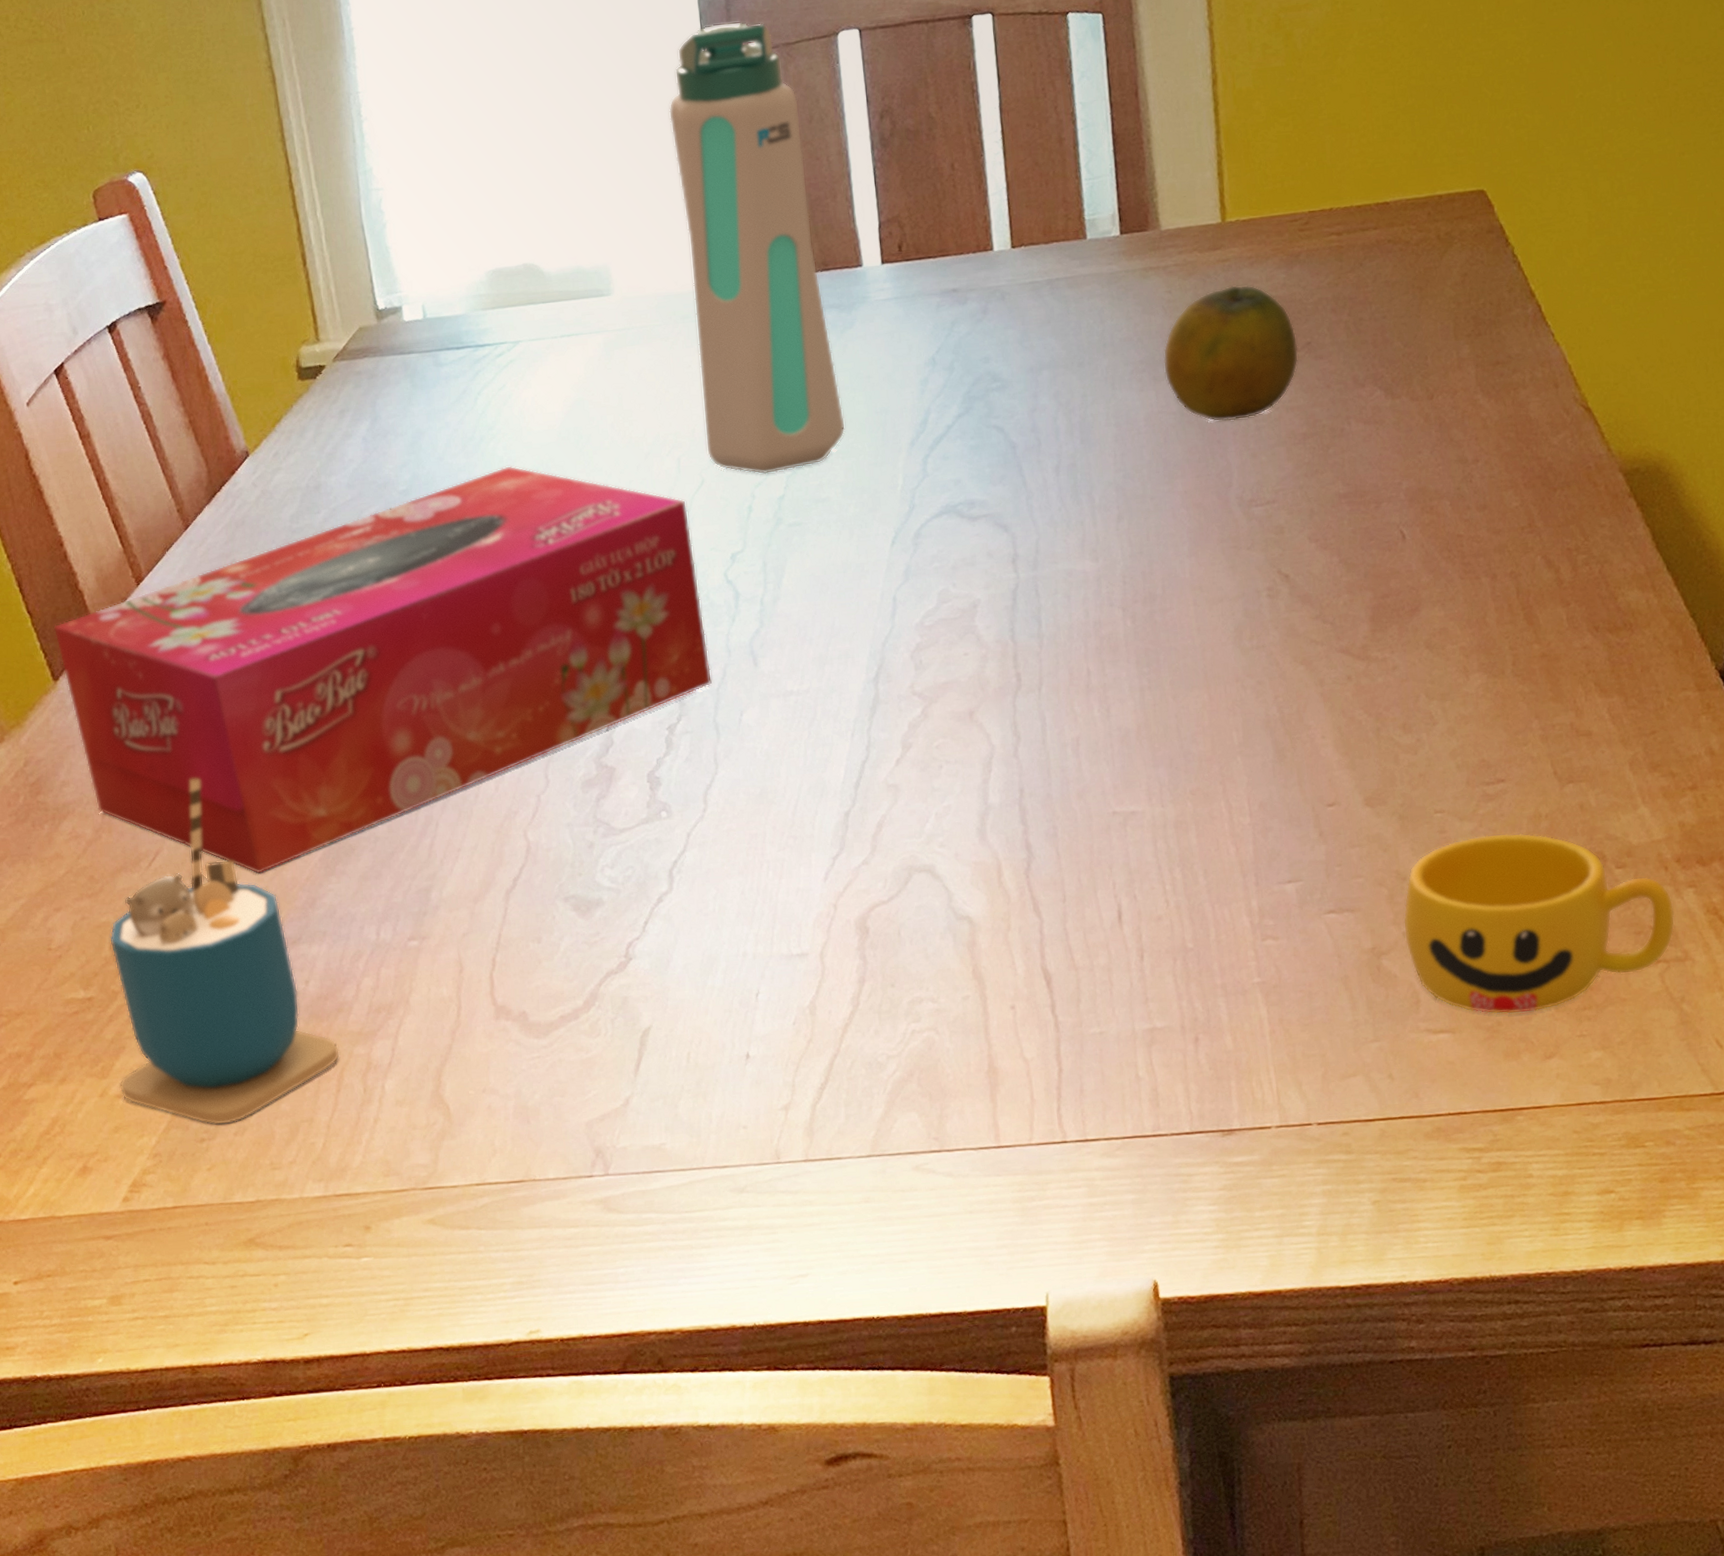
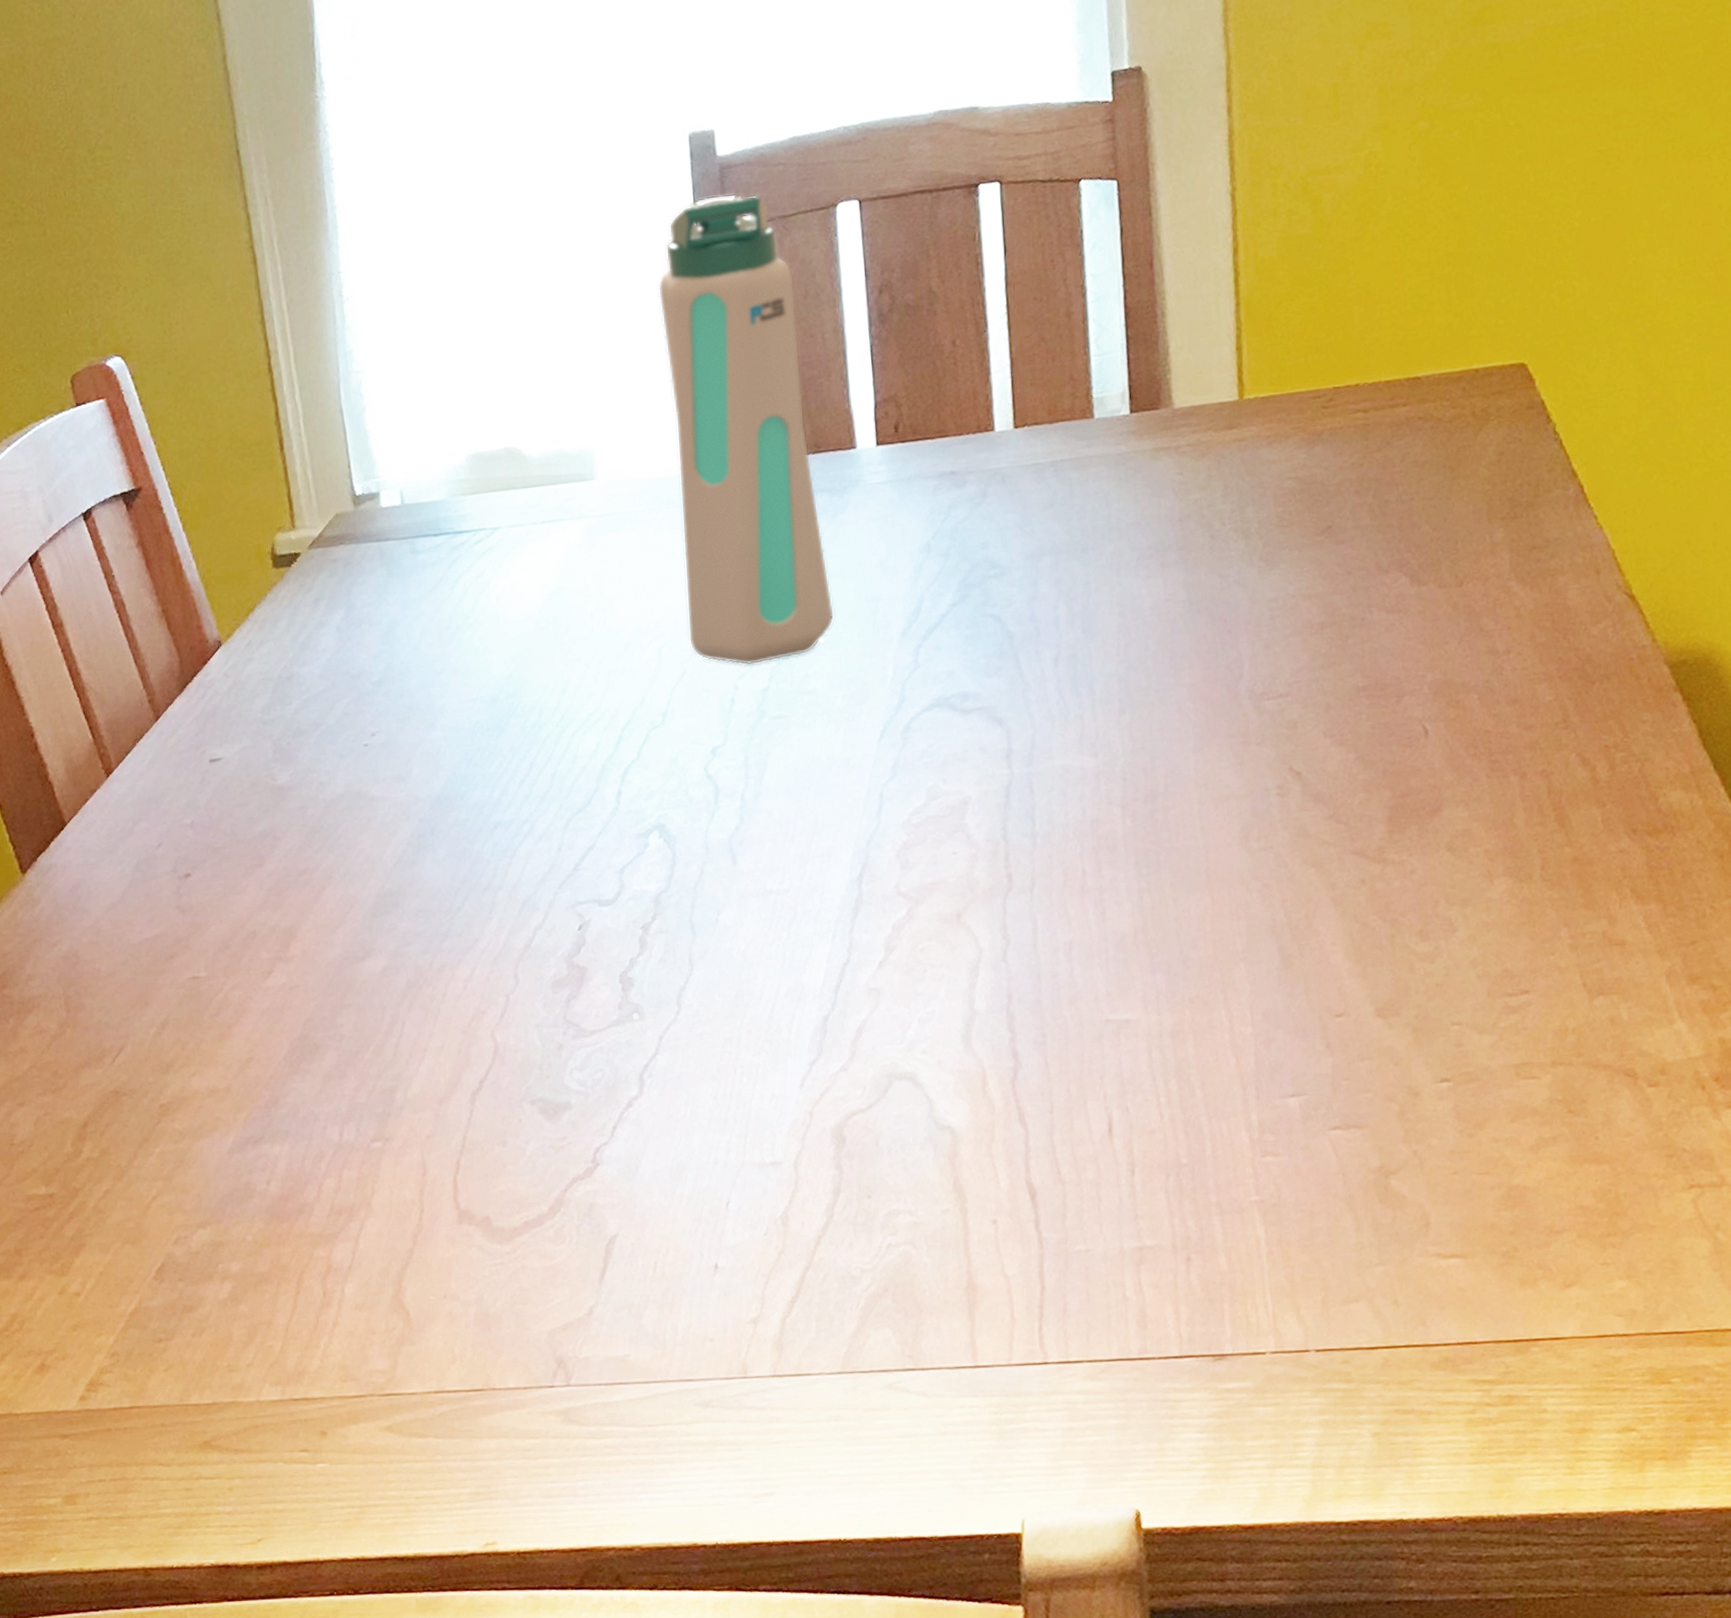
tissue box: present [53,466,713,874] -> none [22,656,689,1071]
cup: present [110,778,339,1126] -> none [72,973,299,1326]
fruit: present [1163,285,1299,422] -> none [1172,466,1318,611]
cup: present [1403,833,1675,1015] -> none [1413,1047,1712,1240]

